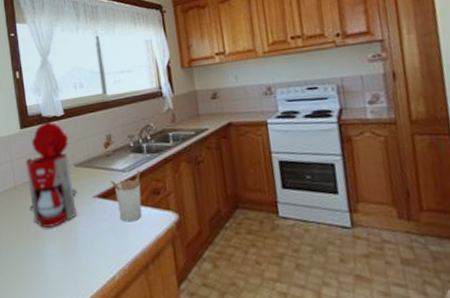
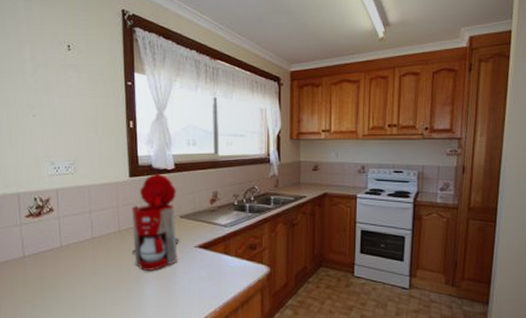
utensil holder: present [110,169,142,222] -> none [212,225,241,271]

